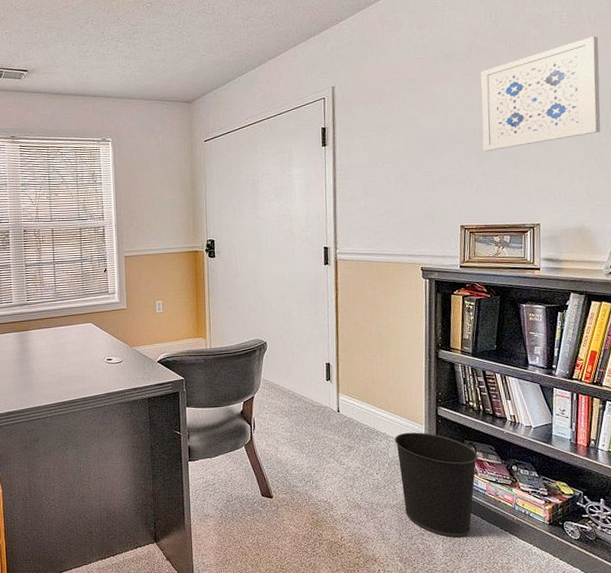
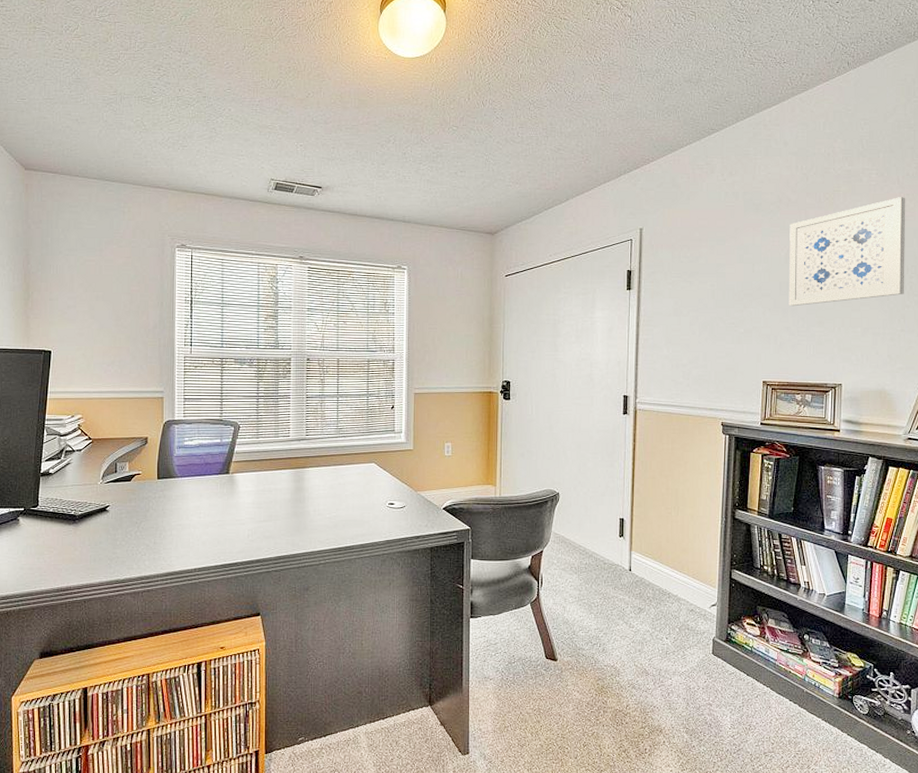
wastebasket: present [395,432,478,537] -> none [686,595,770,708]

